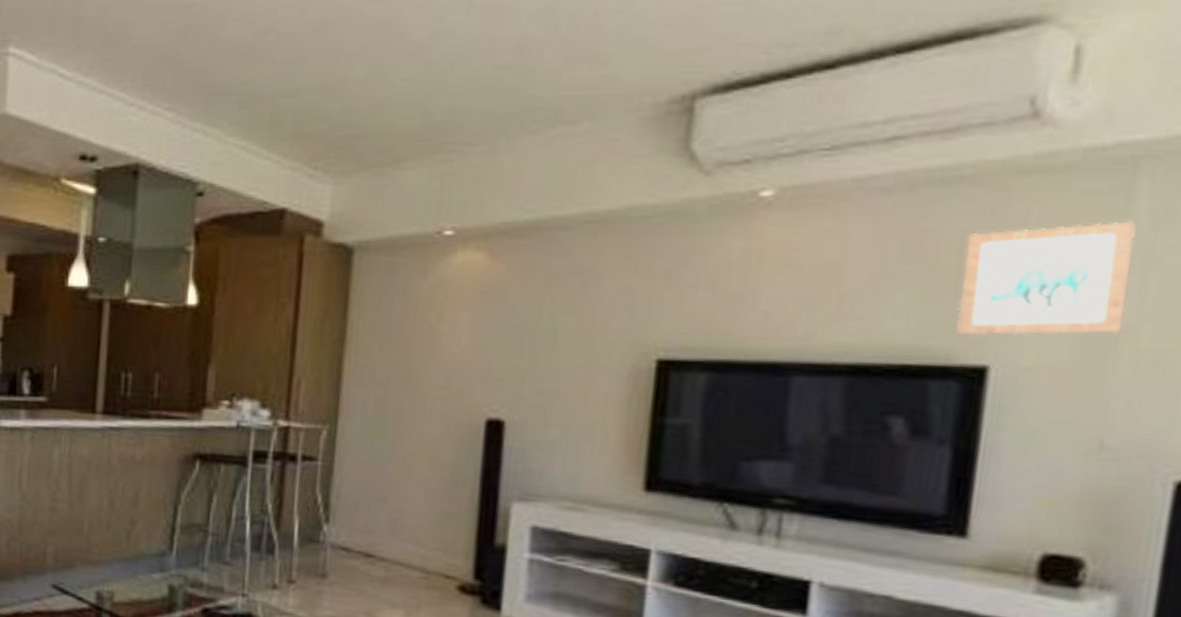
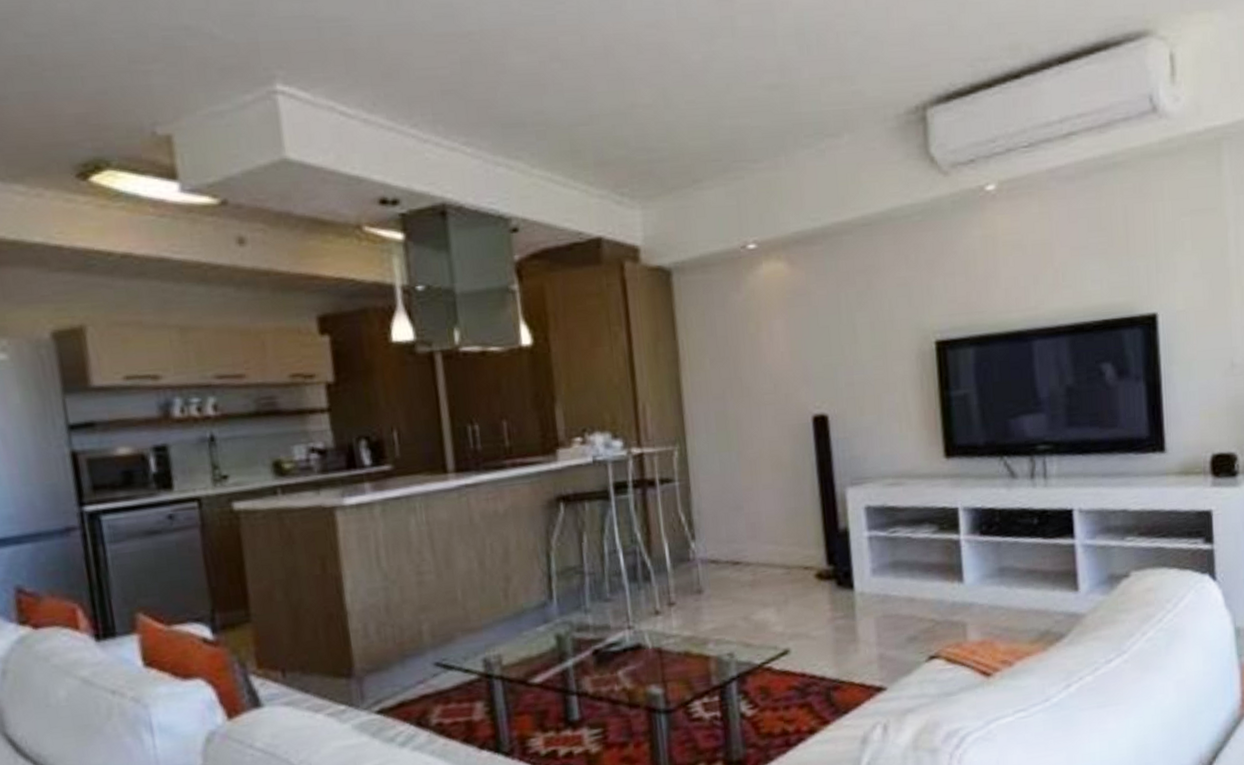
wall art: present [956,221,1136,336] -> none [1129,189,1231,291]

